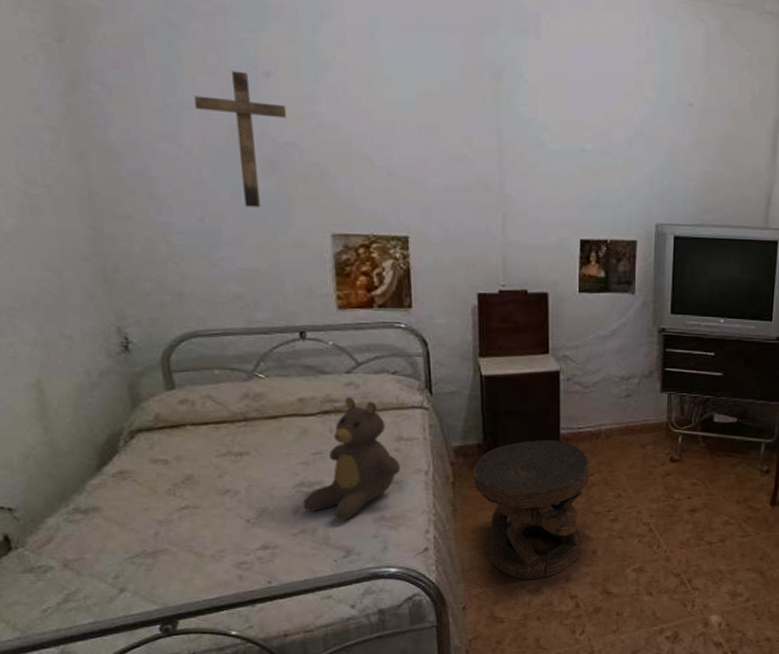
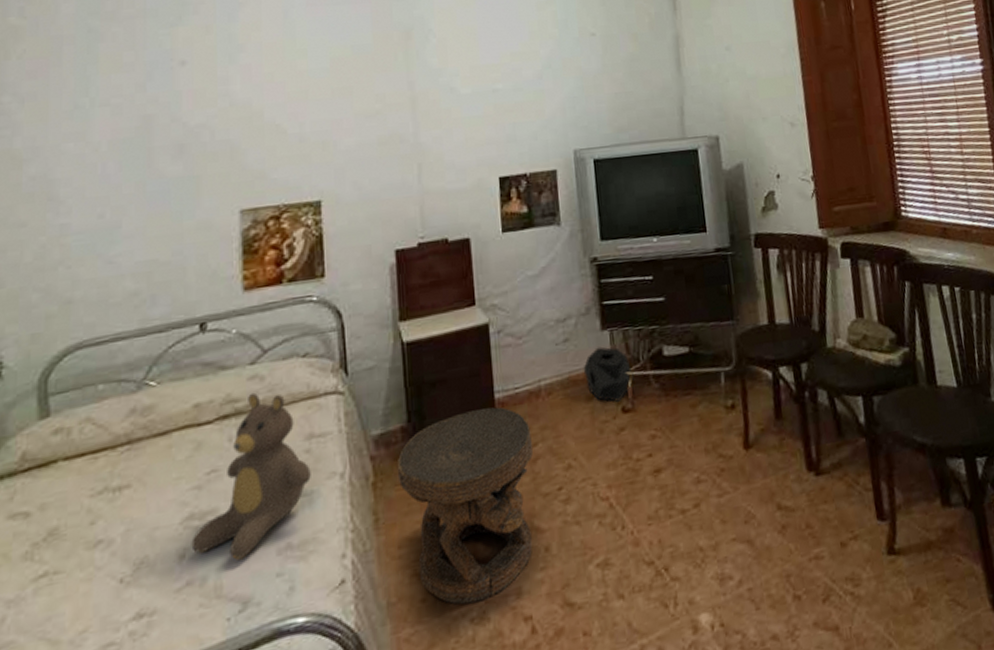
crucifix: present [193,71,286,208] -> none [106,64,198,196]
speaker: none [640,406,685,452] -> present [583,346,634,402]

